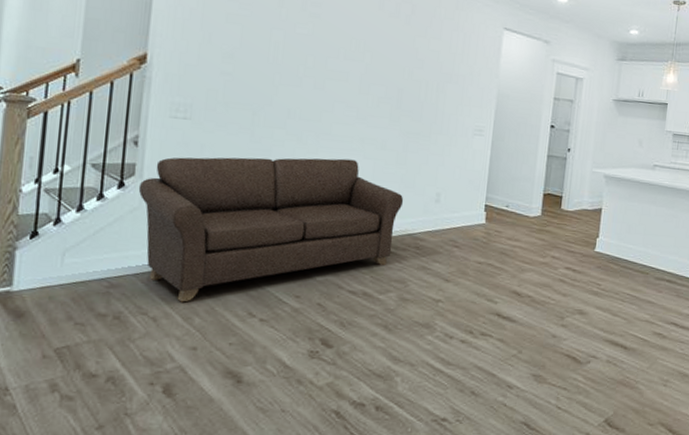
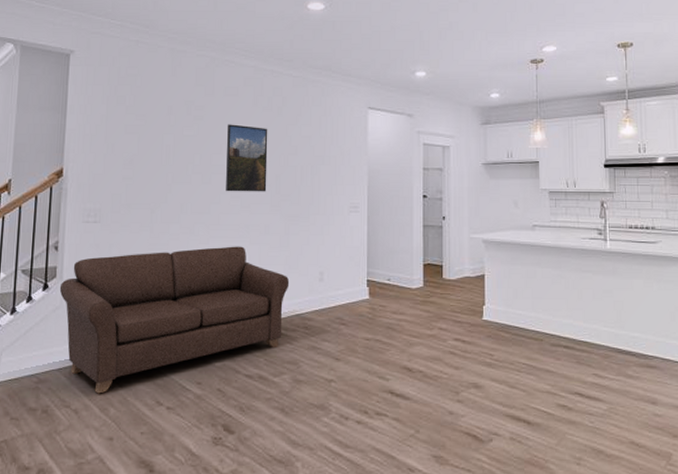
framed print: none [341,27,394,105] -> present [226,124,268,192]

